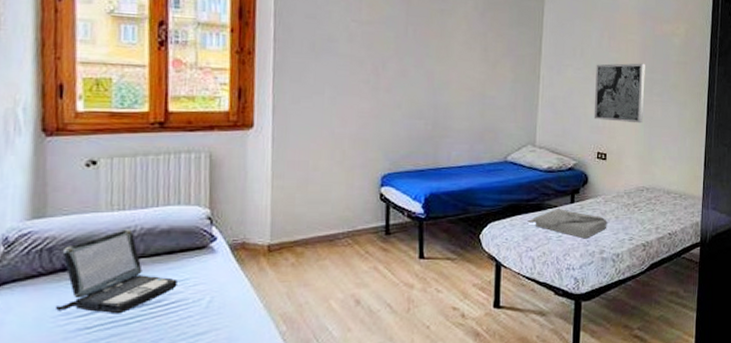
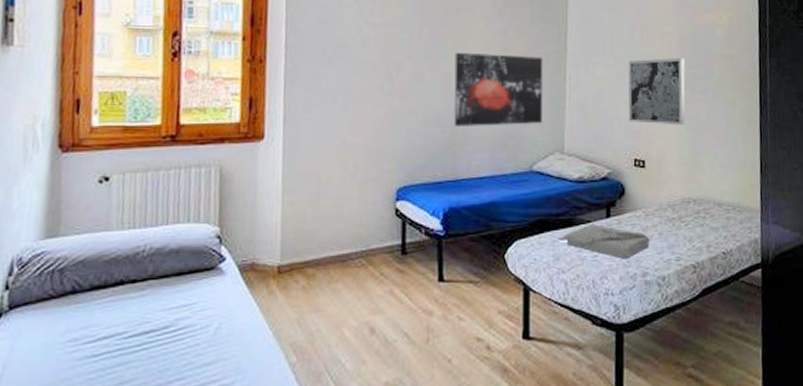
laptop: present [54,229,177,314] -> none [63,249,185,341]
wall art: none [436,51,520,120] -> present [454,52,543,126]

